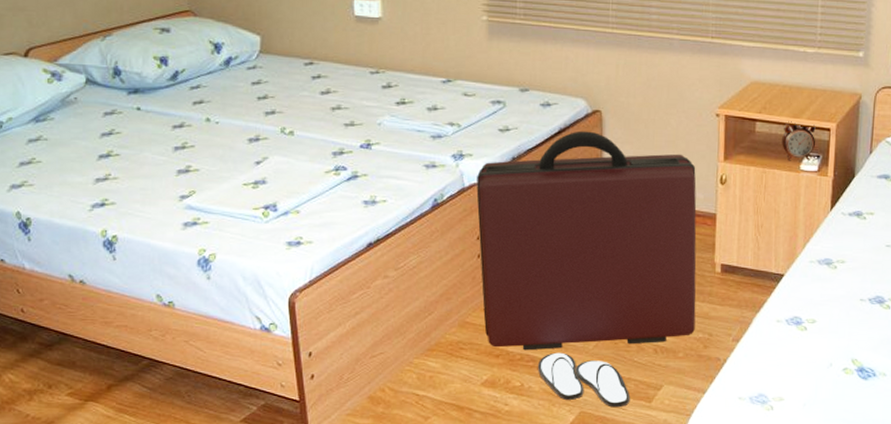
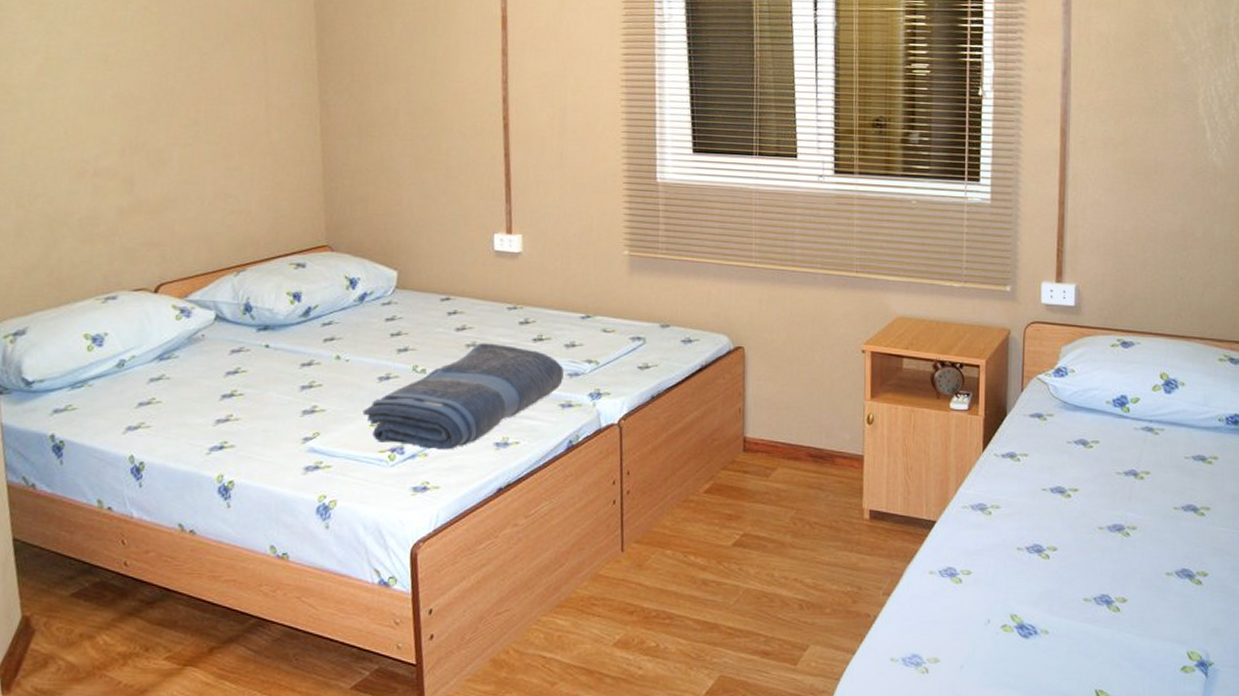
towel: none [235,106,427,207] -> present [362,343,564,450]
briefcase: present [476,131,697,351] -> none [613,368,844,607]
slippers: present [538,352,631,408] -> none [675,608,774,671]

